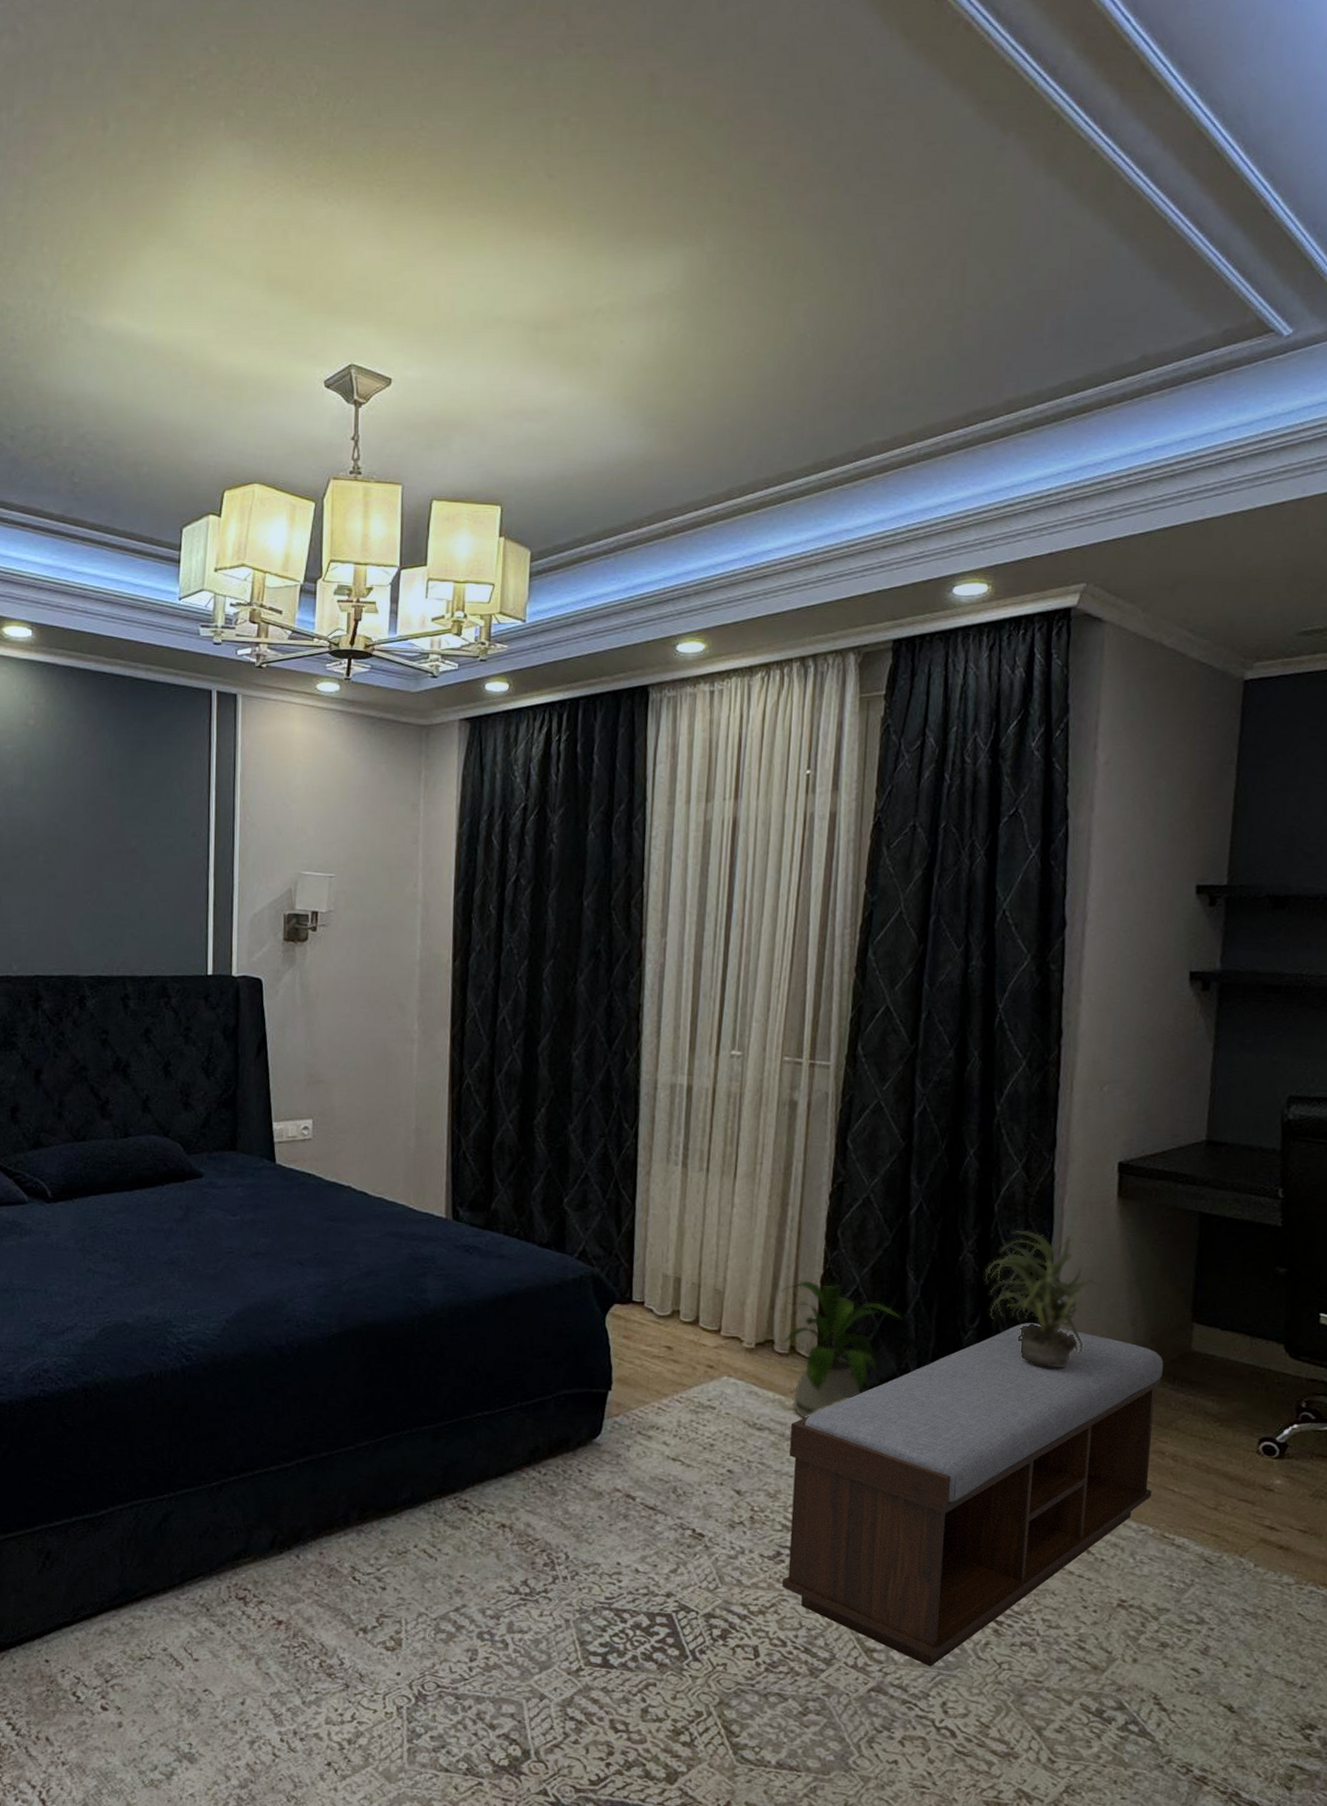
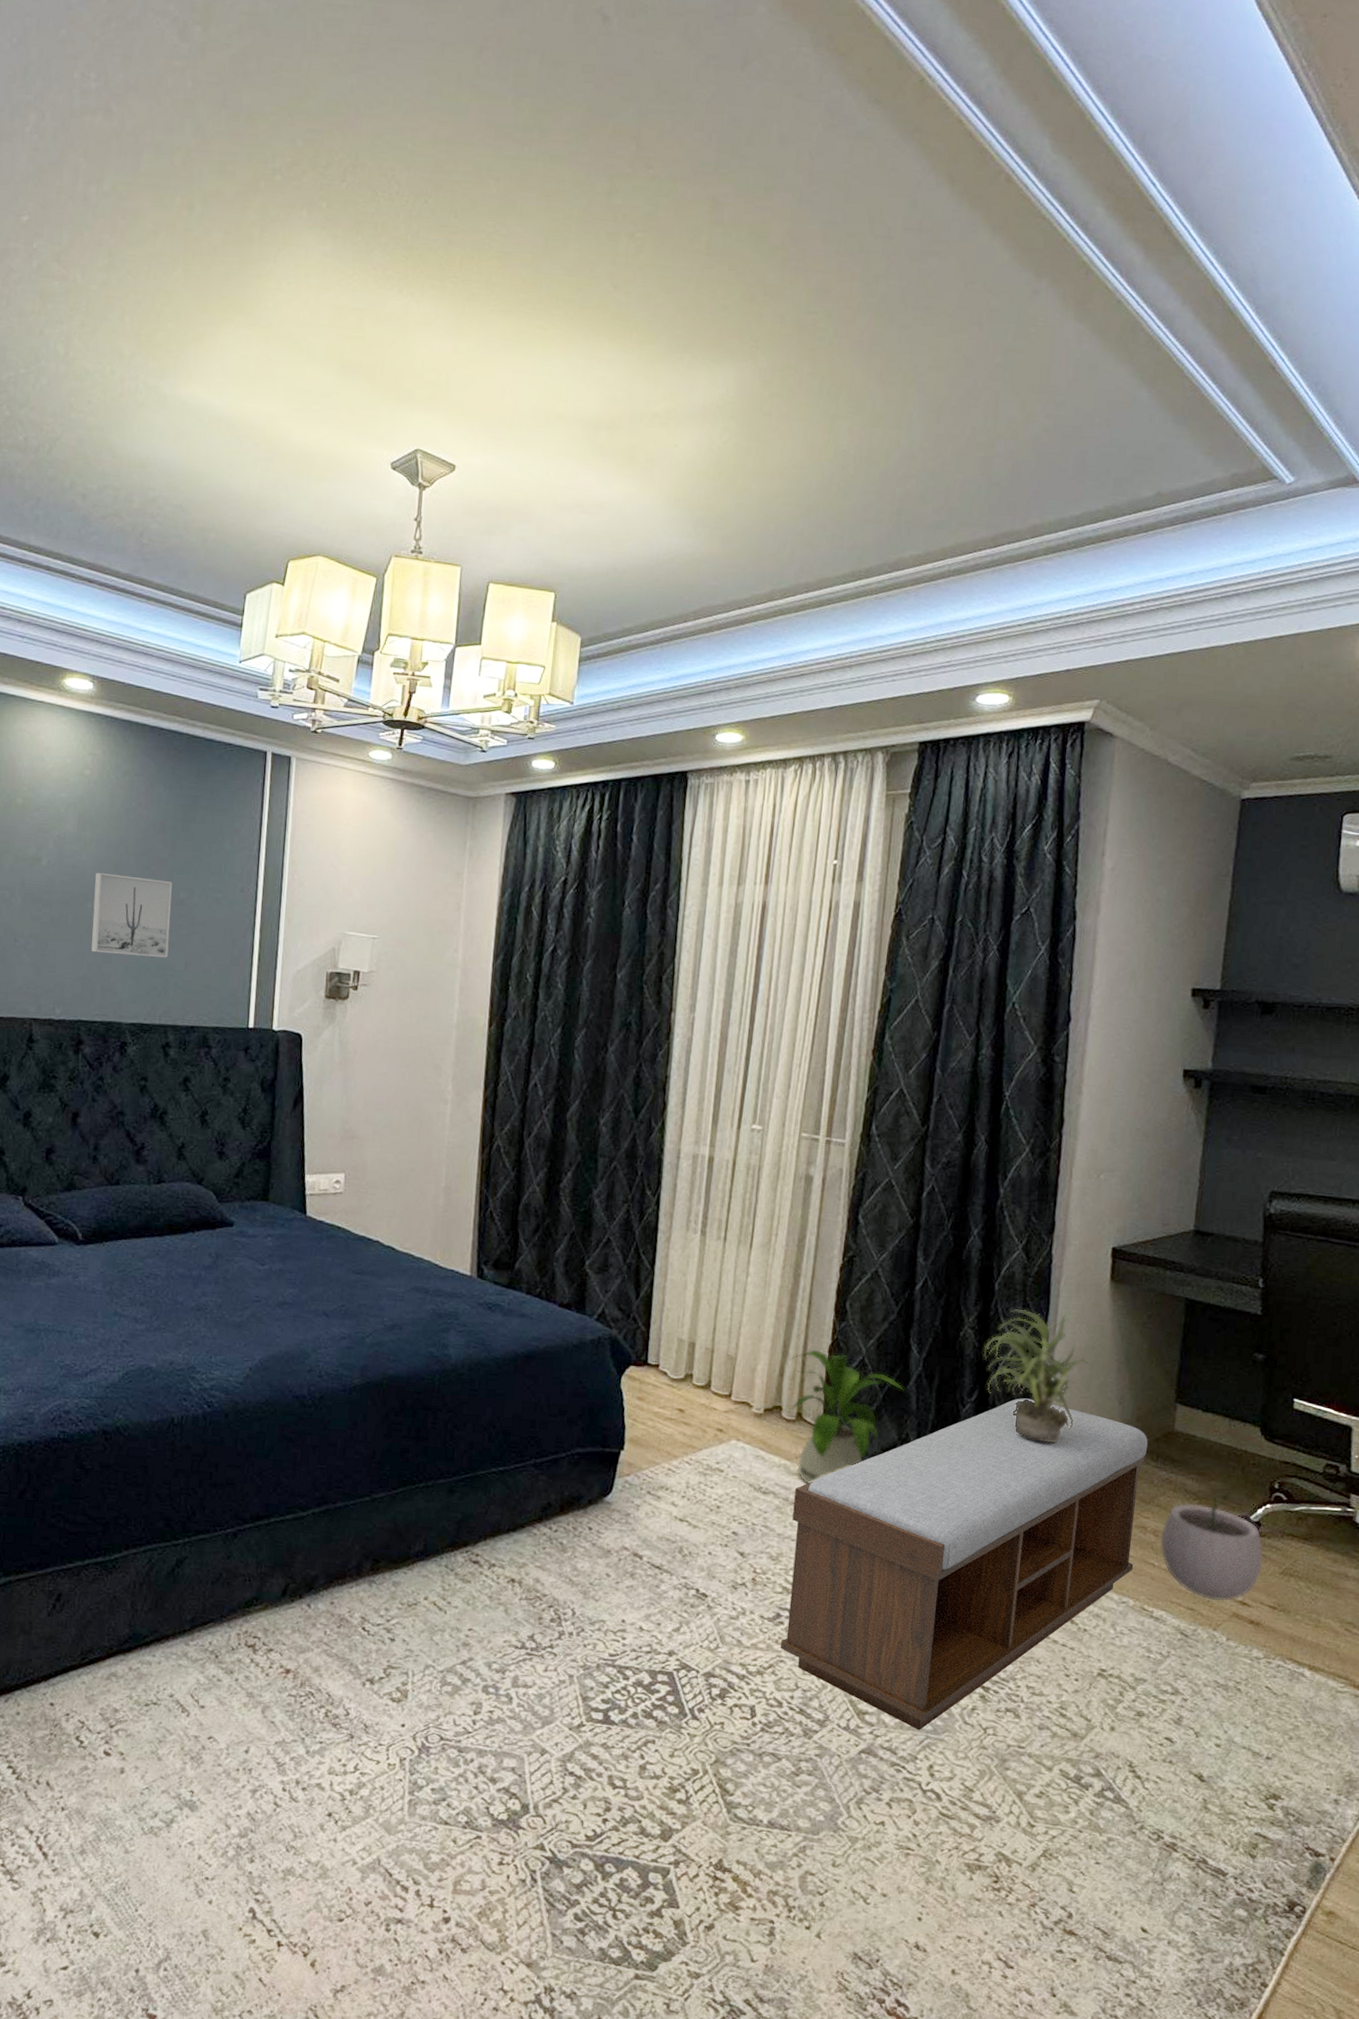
wall art: none [44,824,123,908] -> present [91,872,172,958]
plant pot: none [1180,1407,1292,1527] -> present [1160,1486,1264,1602]

